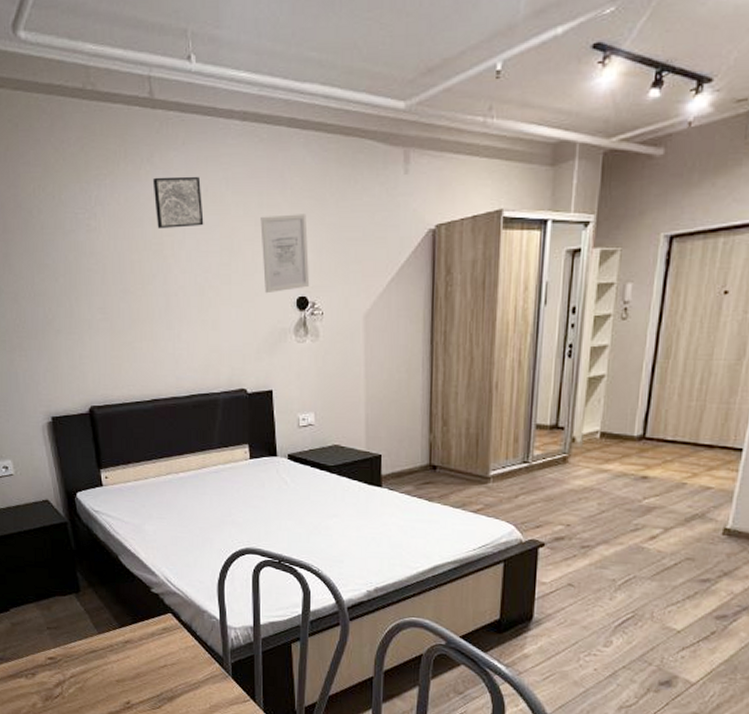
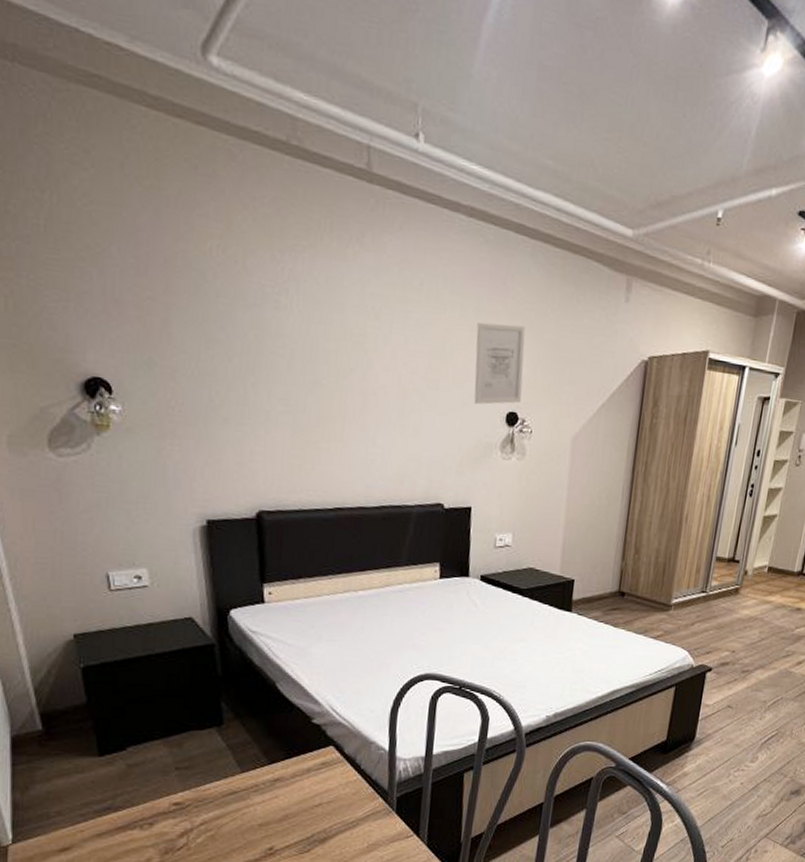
wall art: present [152,176,204,229] -> none [360,260,416,323]

